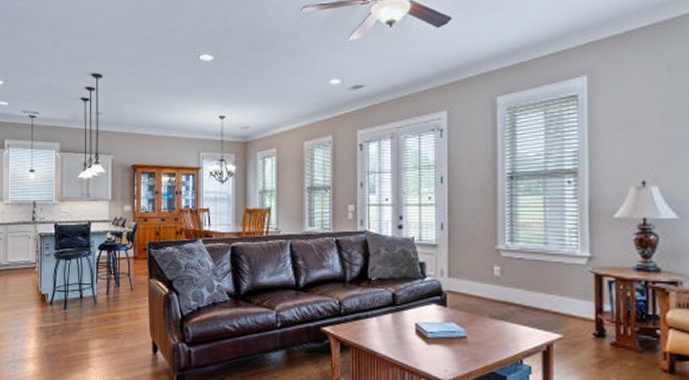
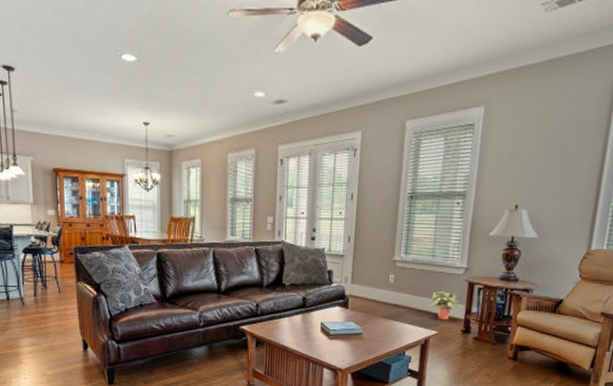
potted plant: none [548,284,588,320] -> present [429,290,461,319]

